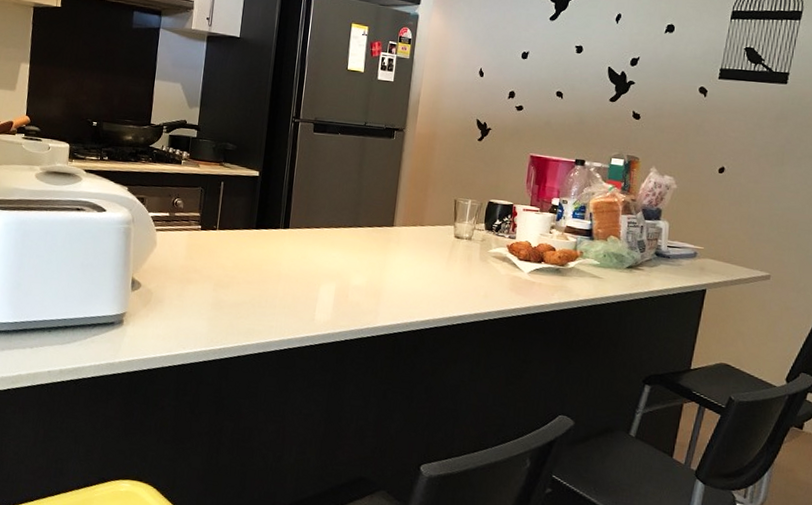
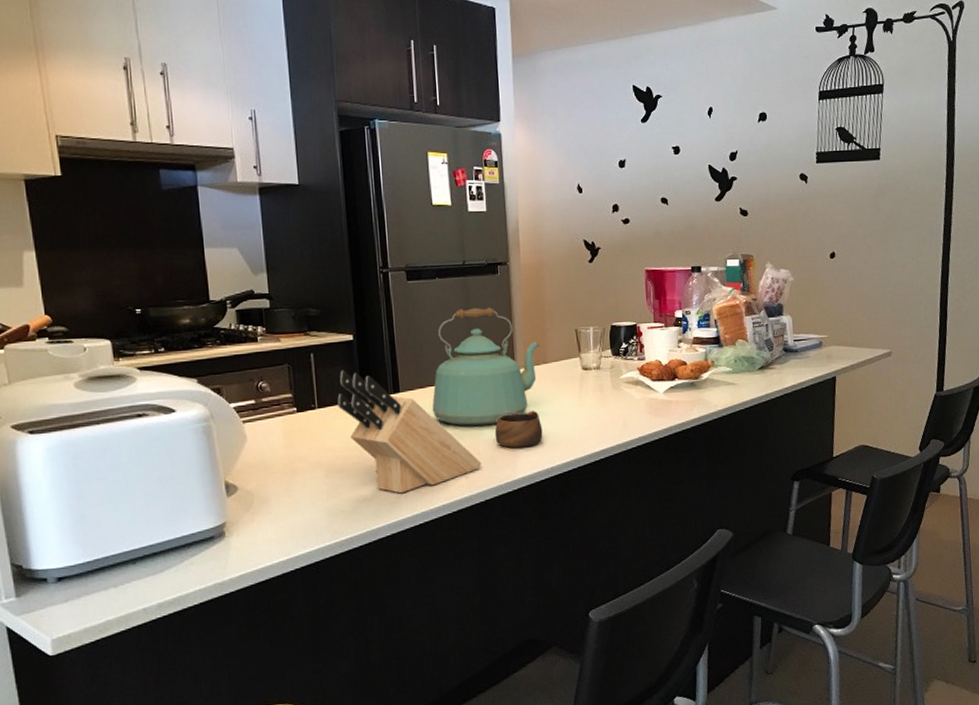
knife block: none [235,201,349,319] -> present [337,371,482,494]
kettle: none [313,164,419,273] -> present [432,307,540,426]
cup: none [364,265,409,299] -> present [494,411,543,448]

